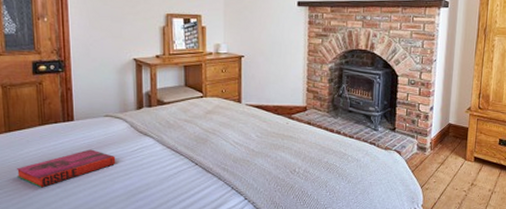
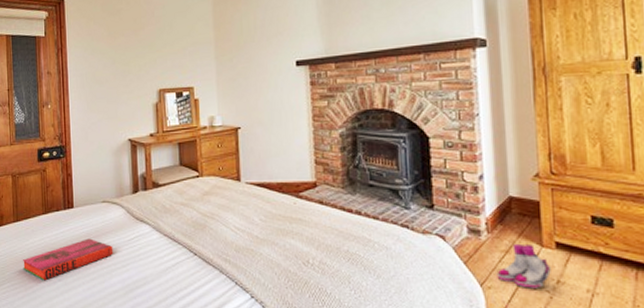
boots: none [433,157,469,189] -> present [496,243,551,289]

